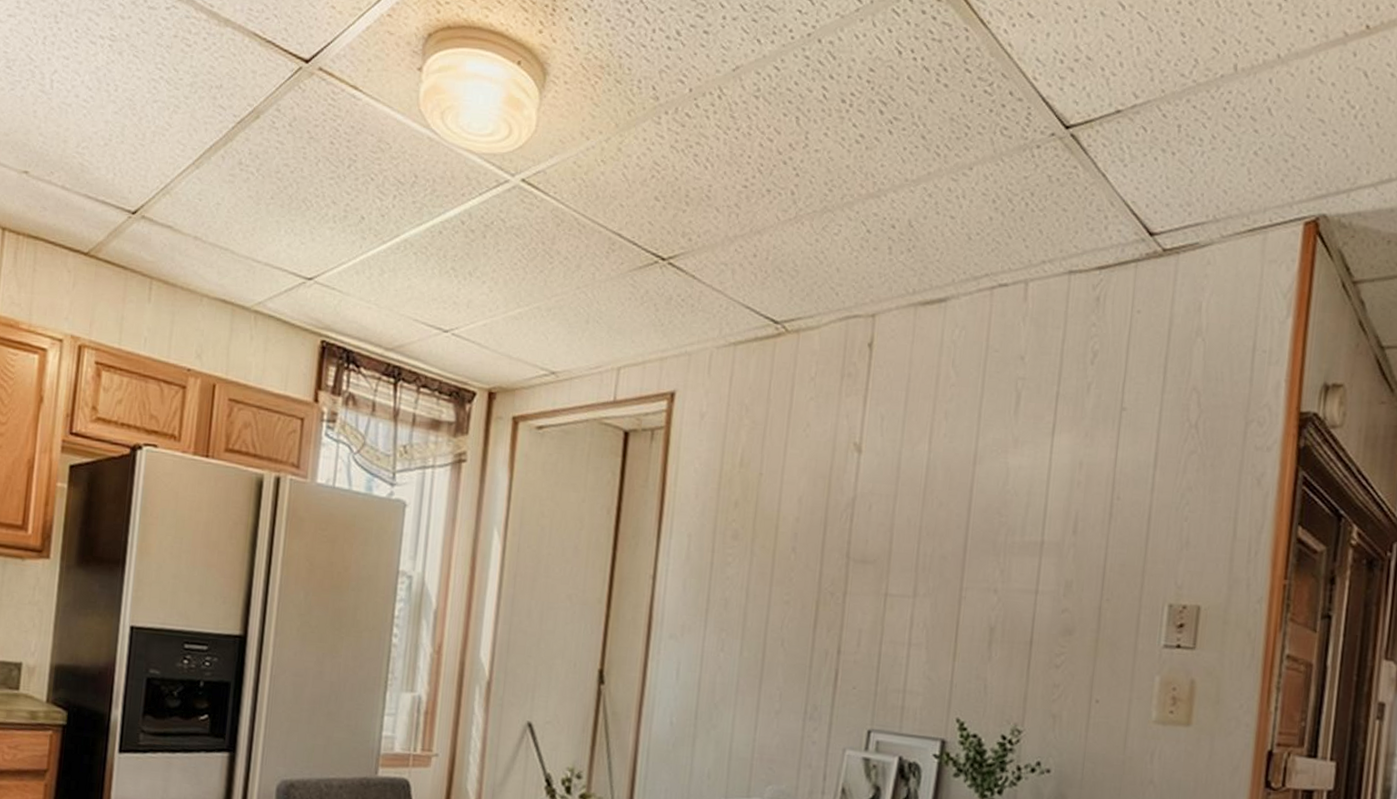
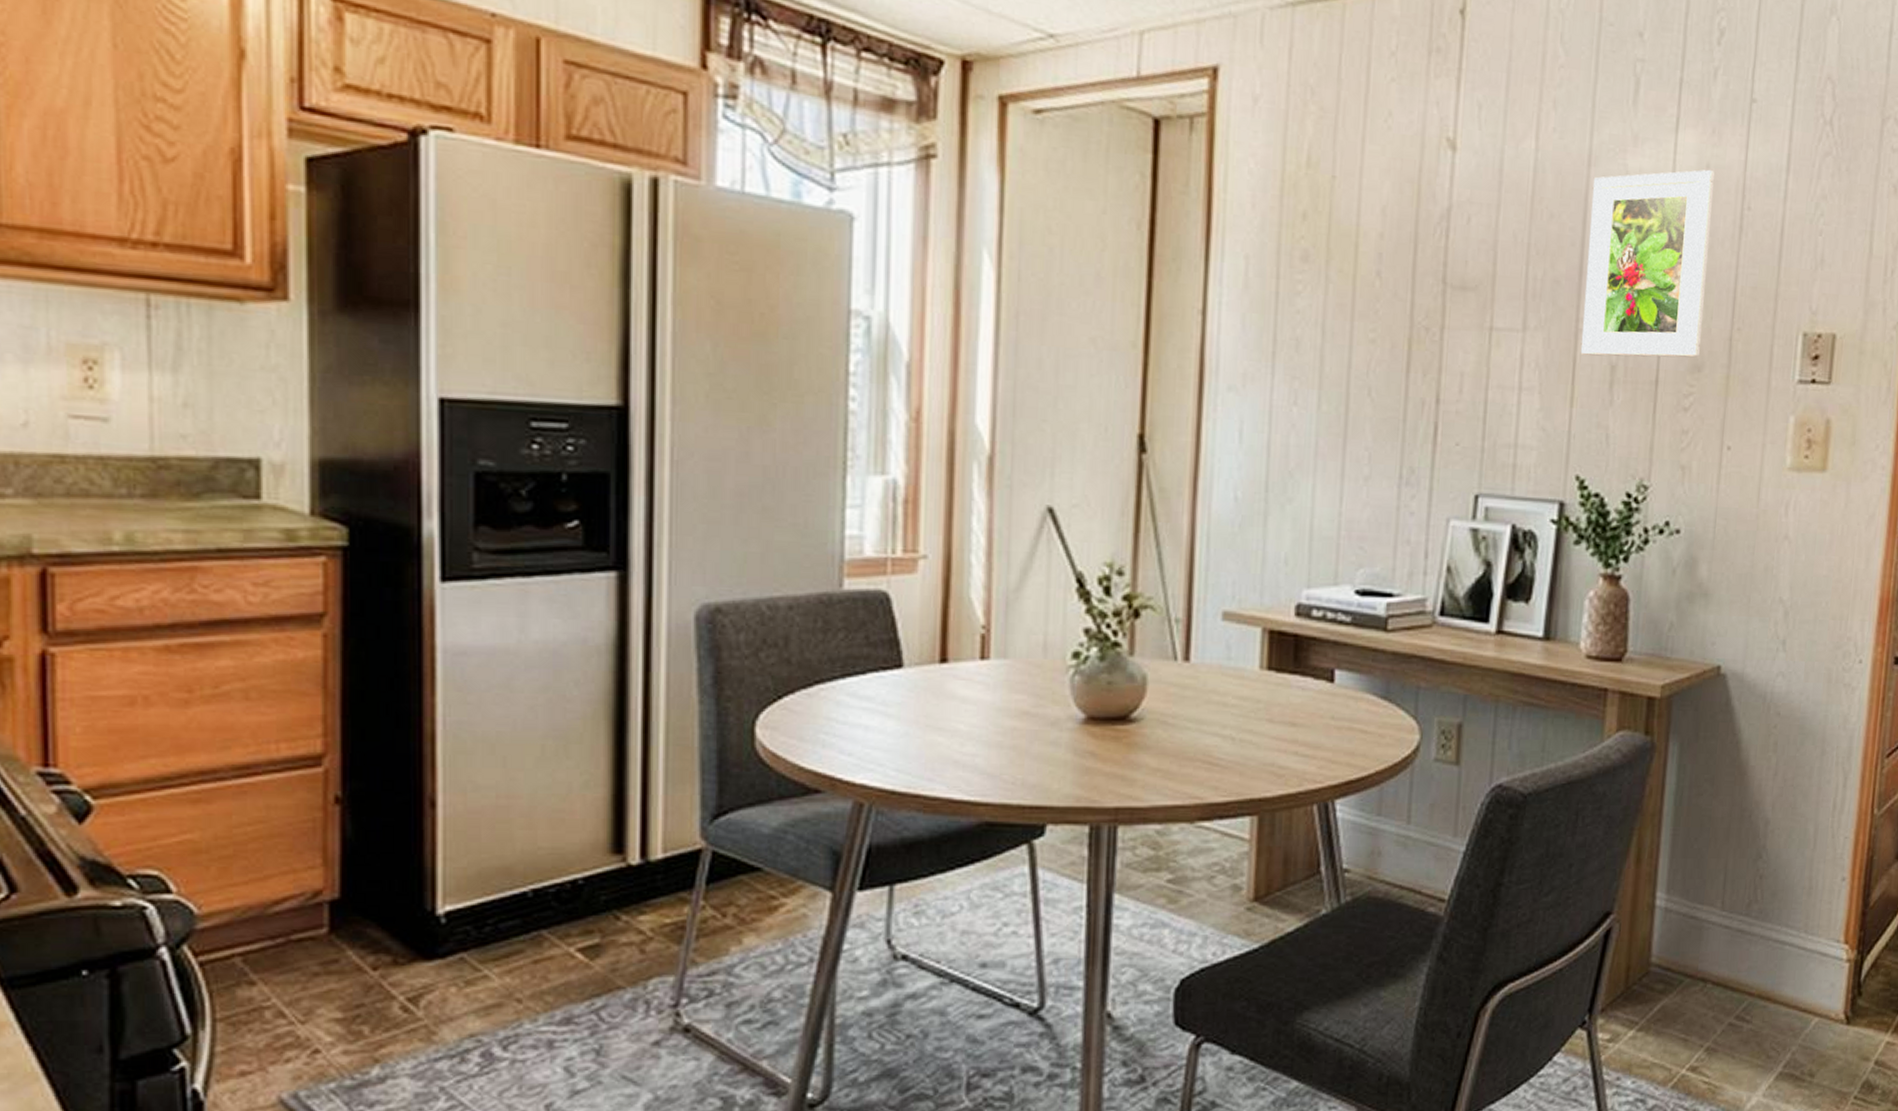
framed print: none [963,466,1087,623] -> present [1580,169,1714,358]

